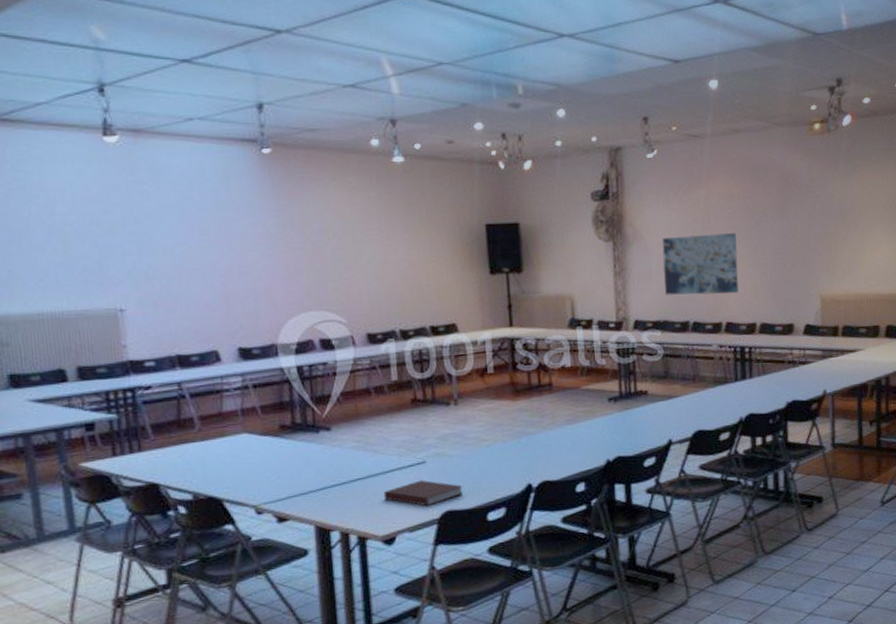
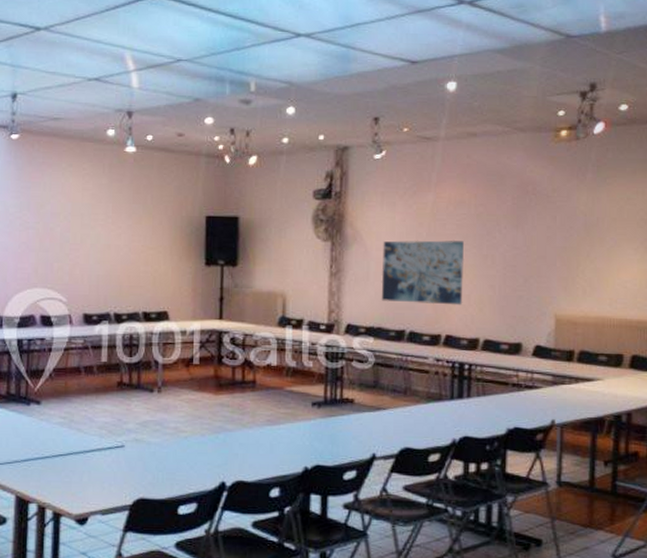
notebook: present [383,480,464,507] -> none [81,463,158,491]

